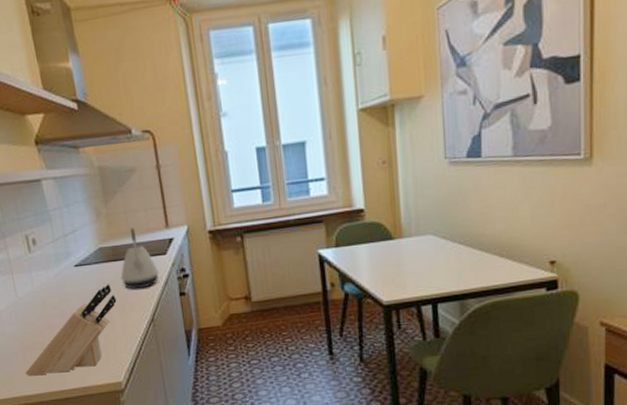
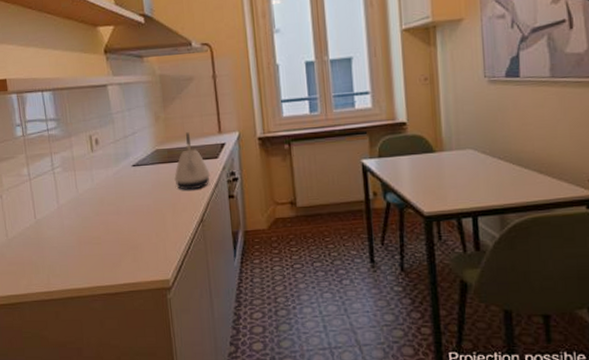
knife block: present [25,284,117,376] -> none [80,184,169,270]

